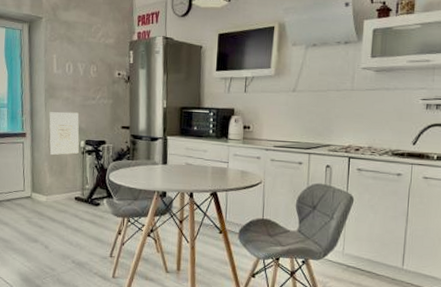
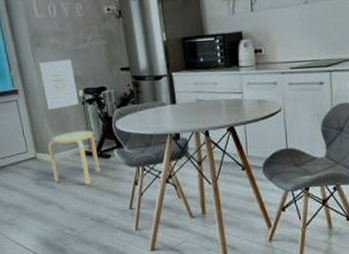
stool: none [43,177,89,229] -> present [48,130,100,185]

